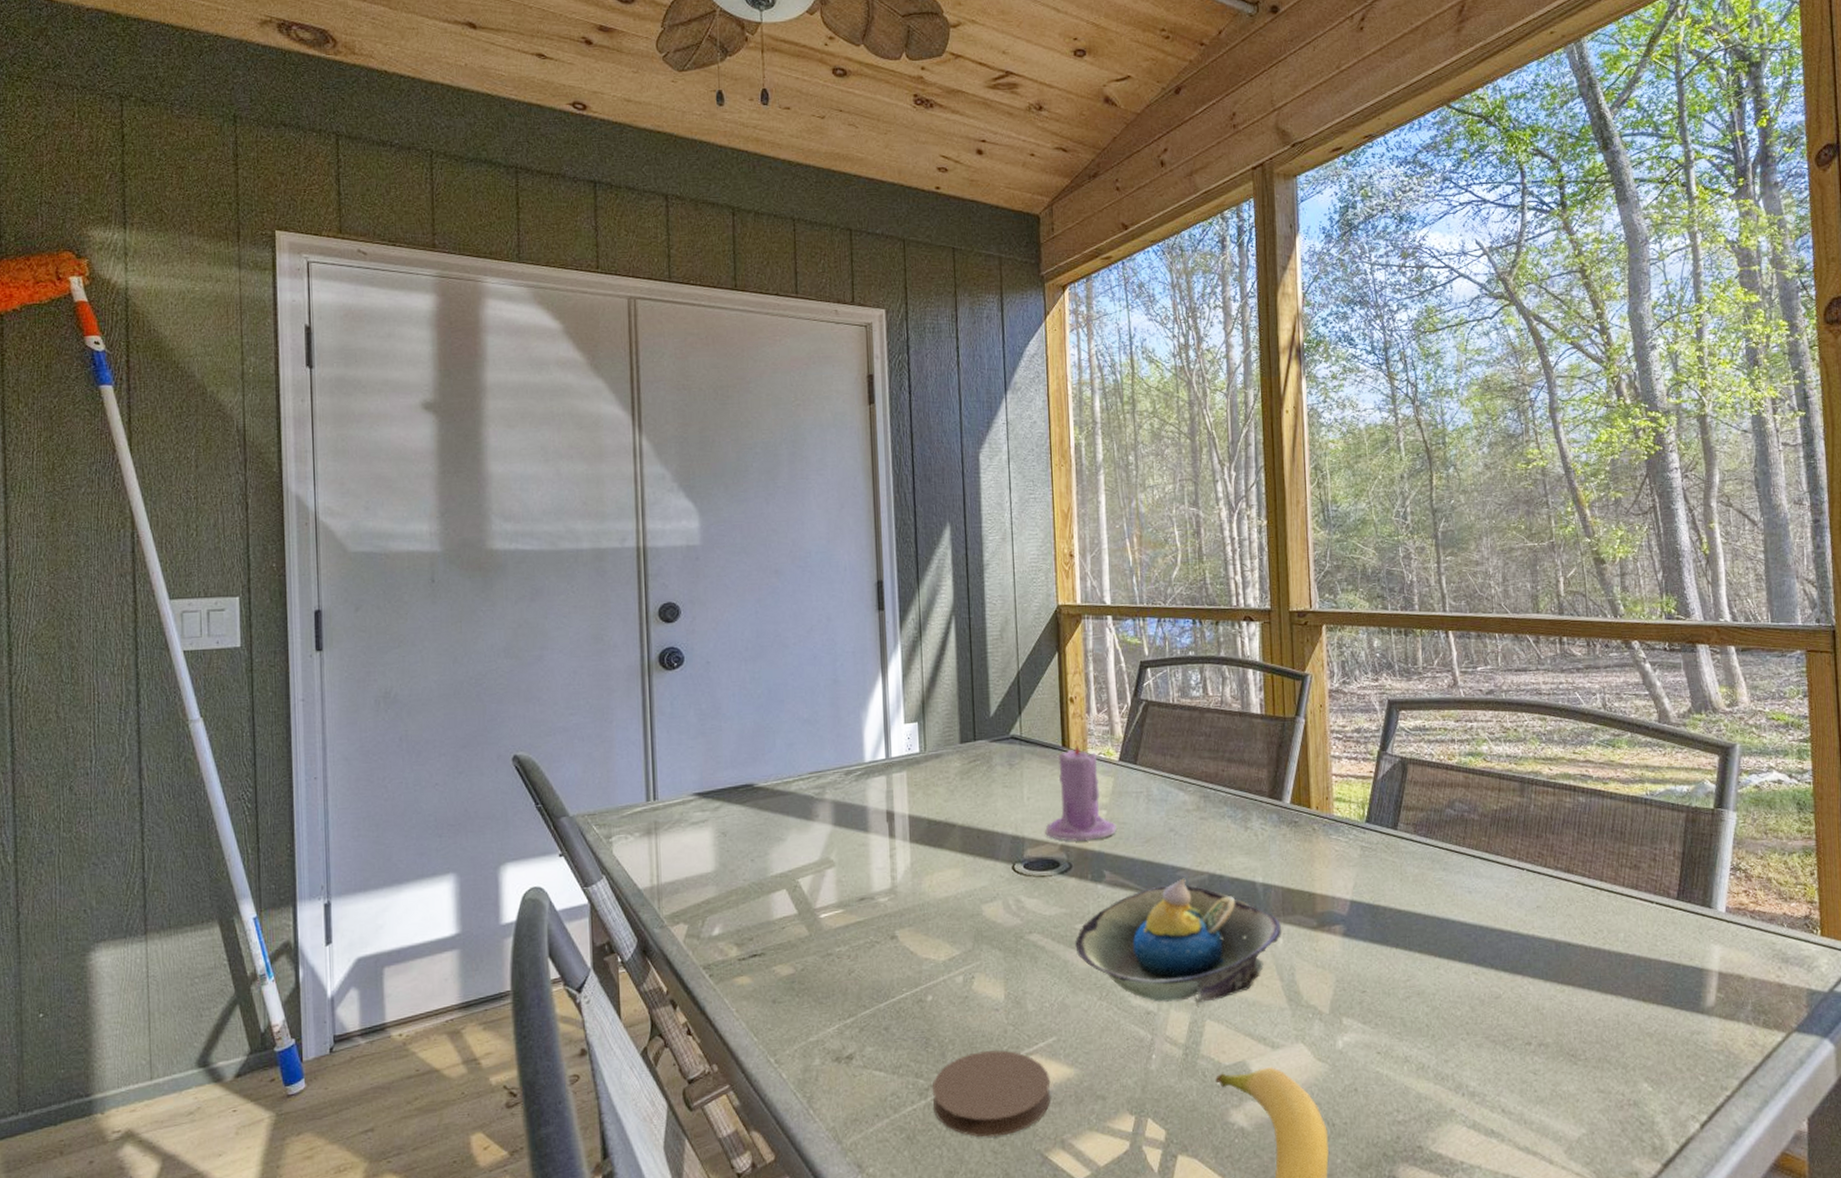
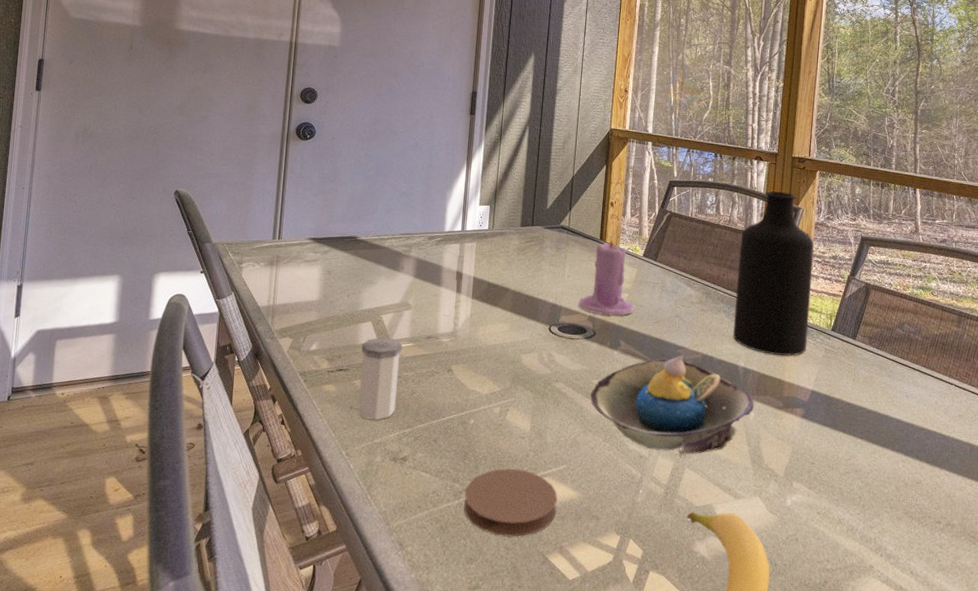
salt shaker: none [778,906,831,1014] -> present [357,337,402,420]
bottle: none [1238,657,1338,863] -> present [732,191,814,356]

